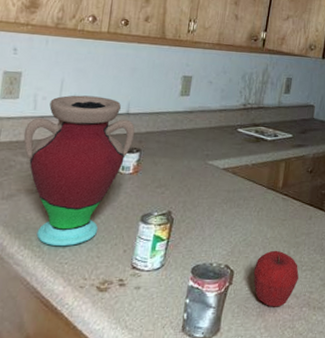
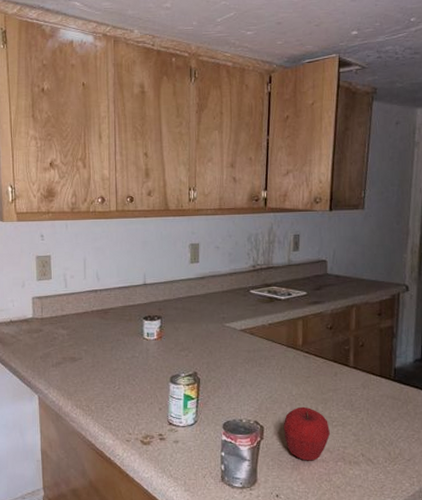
vase: present [23,95,136,247] -> none [60,271,154,406]

